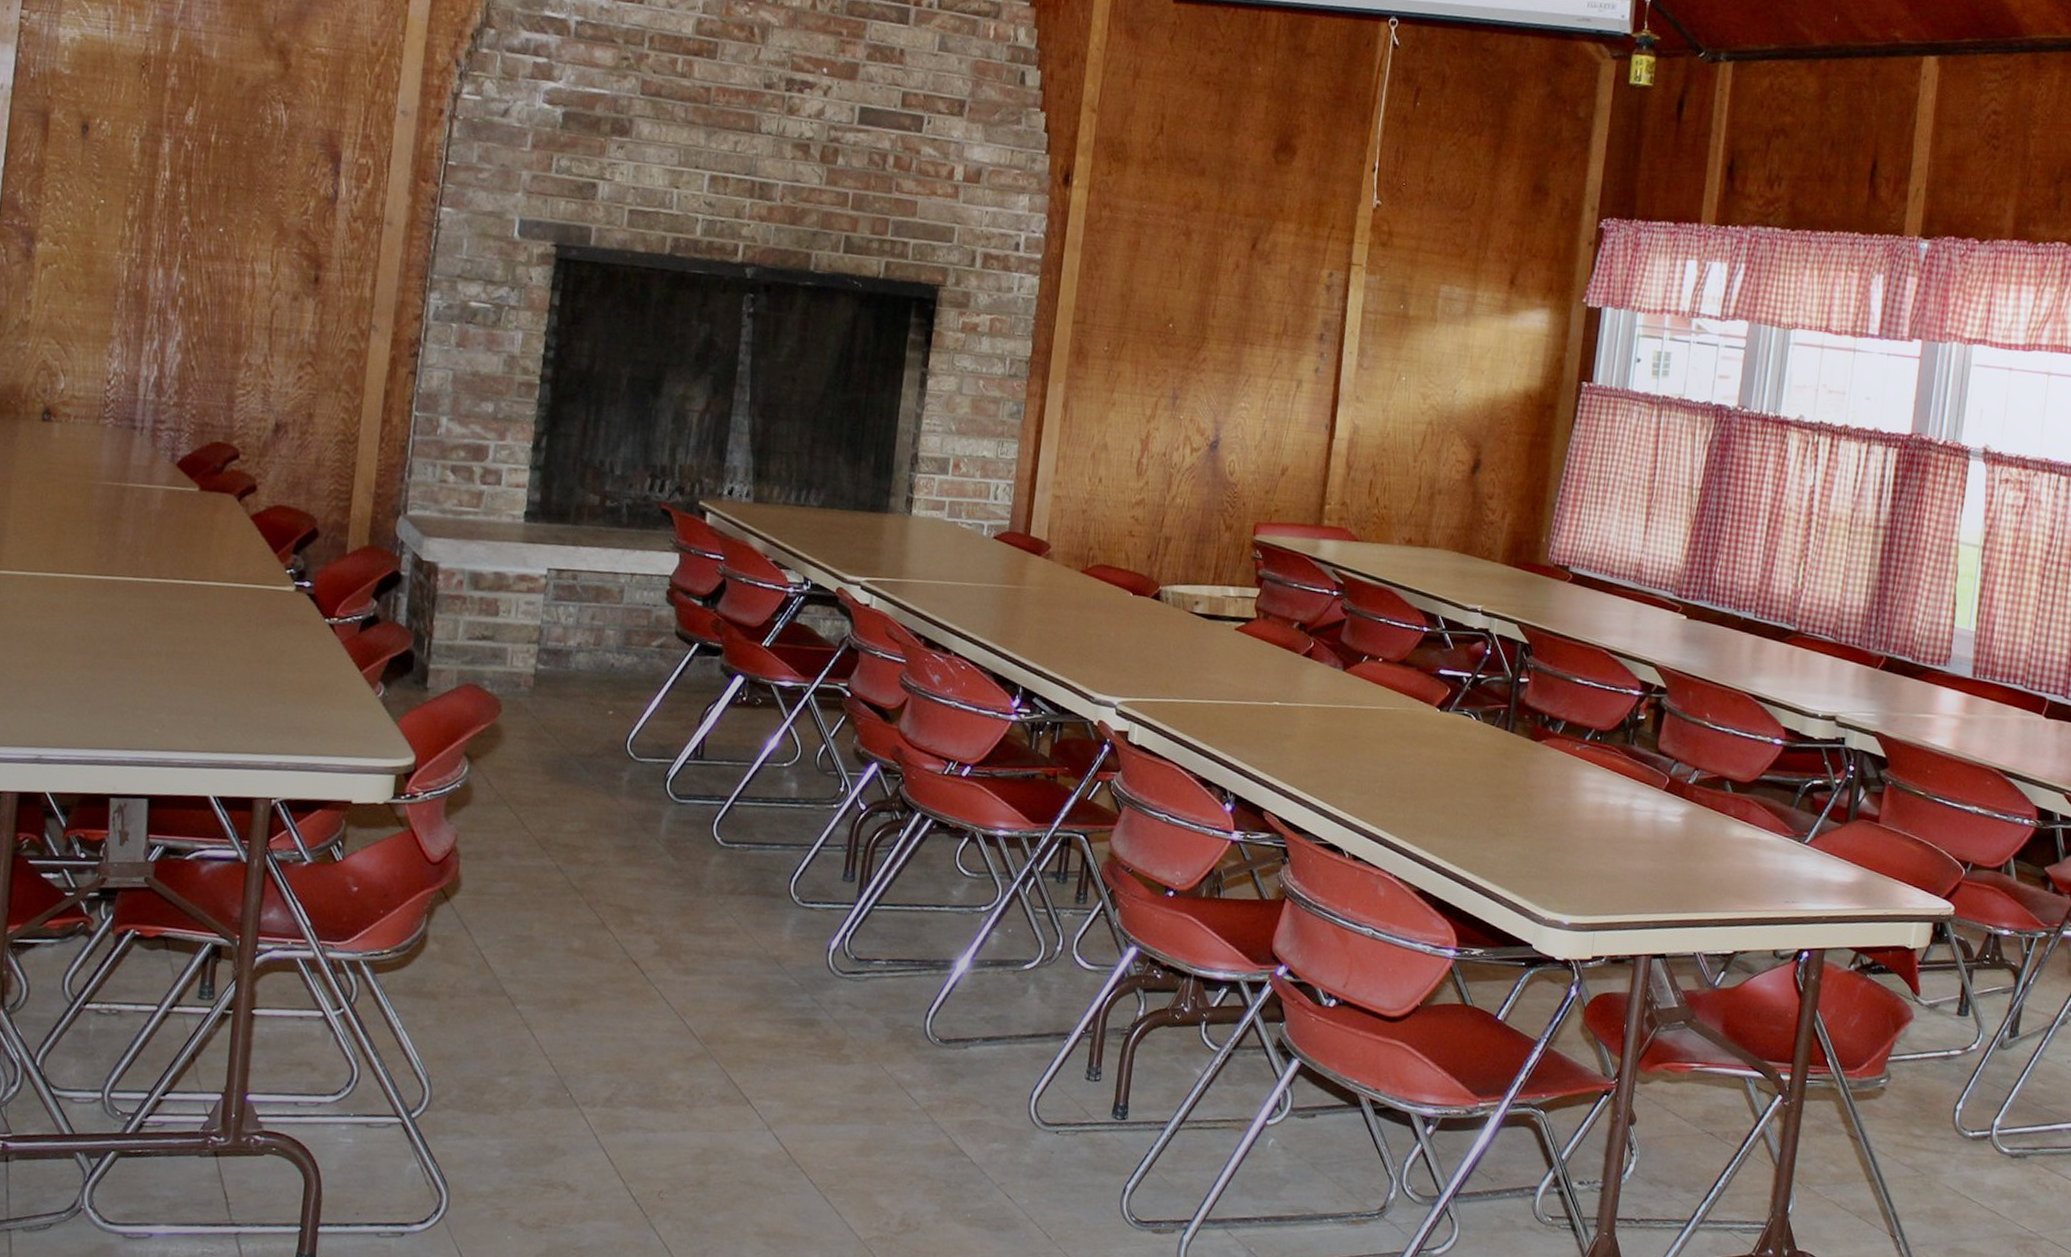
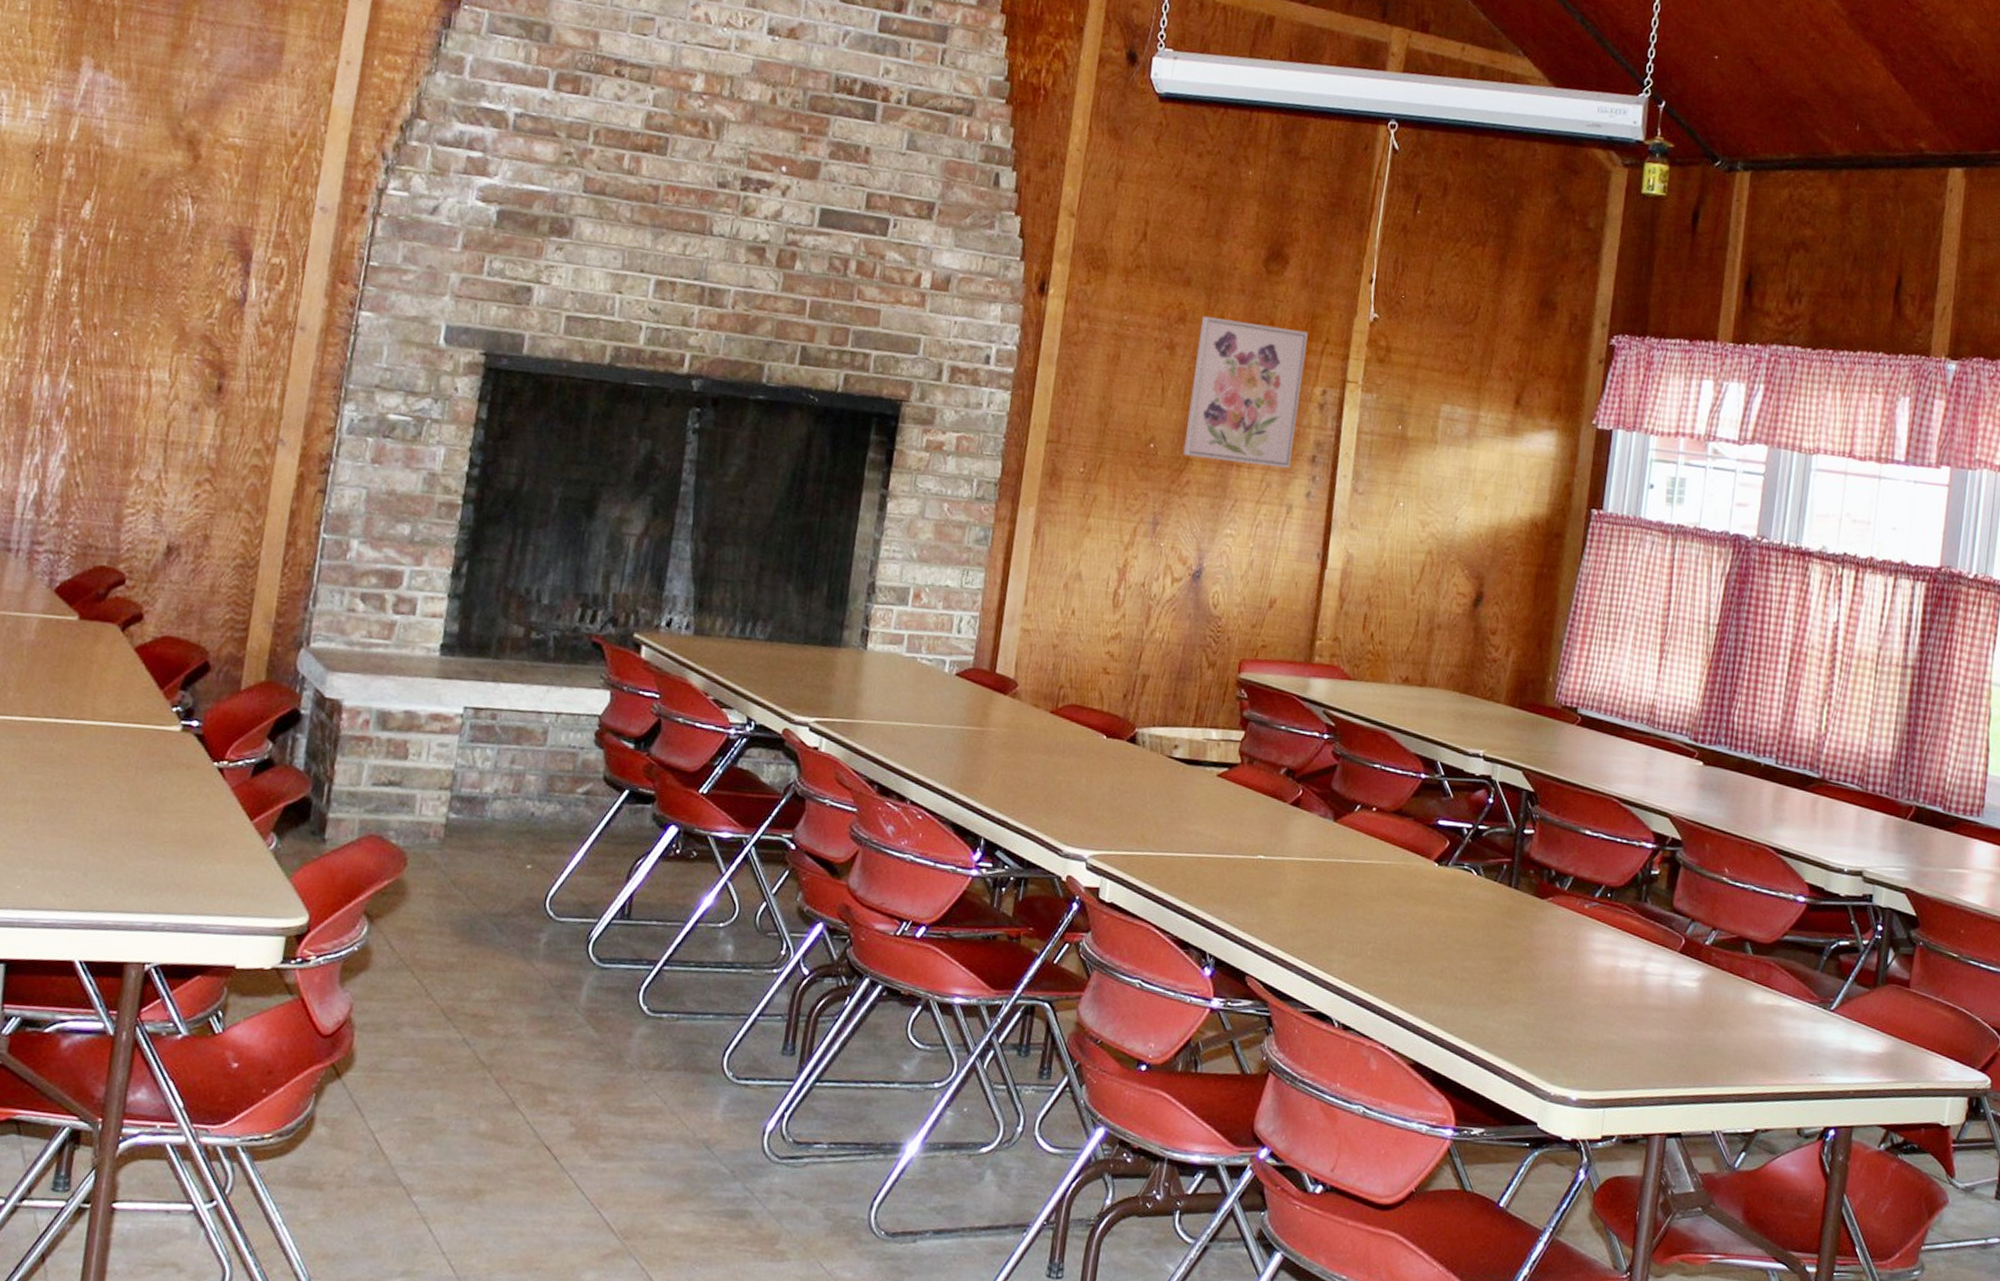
wall art: none [1200,204,1315,347] -> present [1183,315,1308,469]

